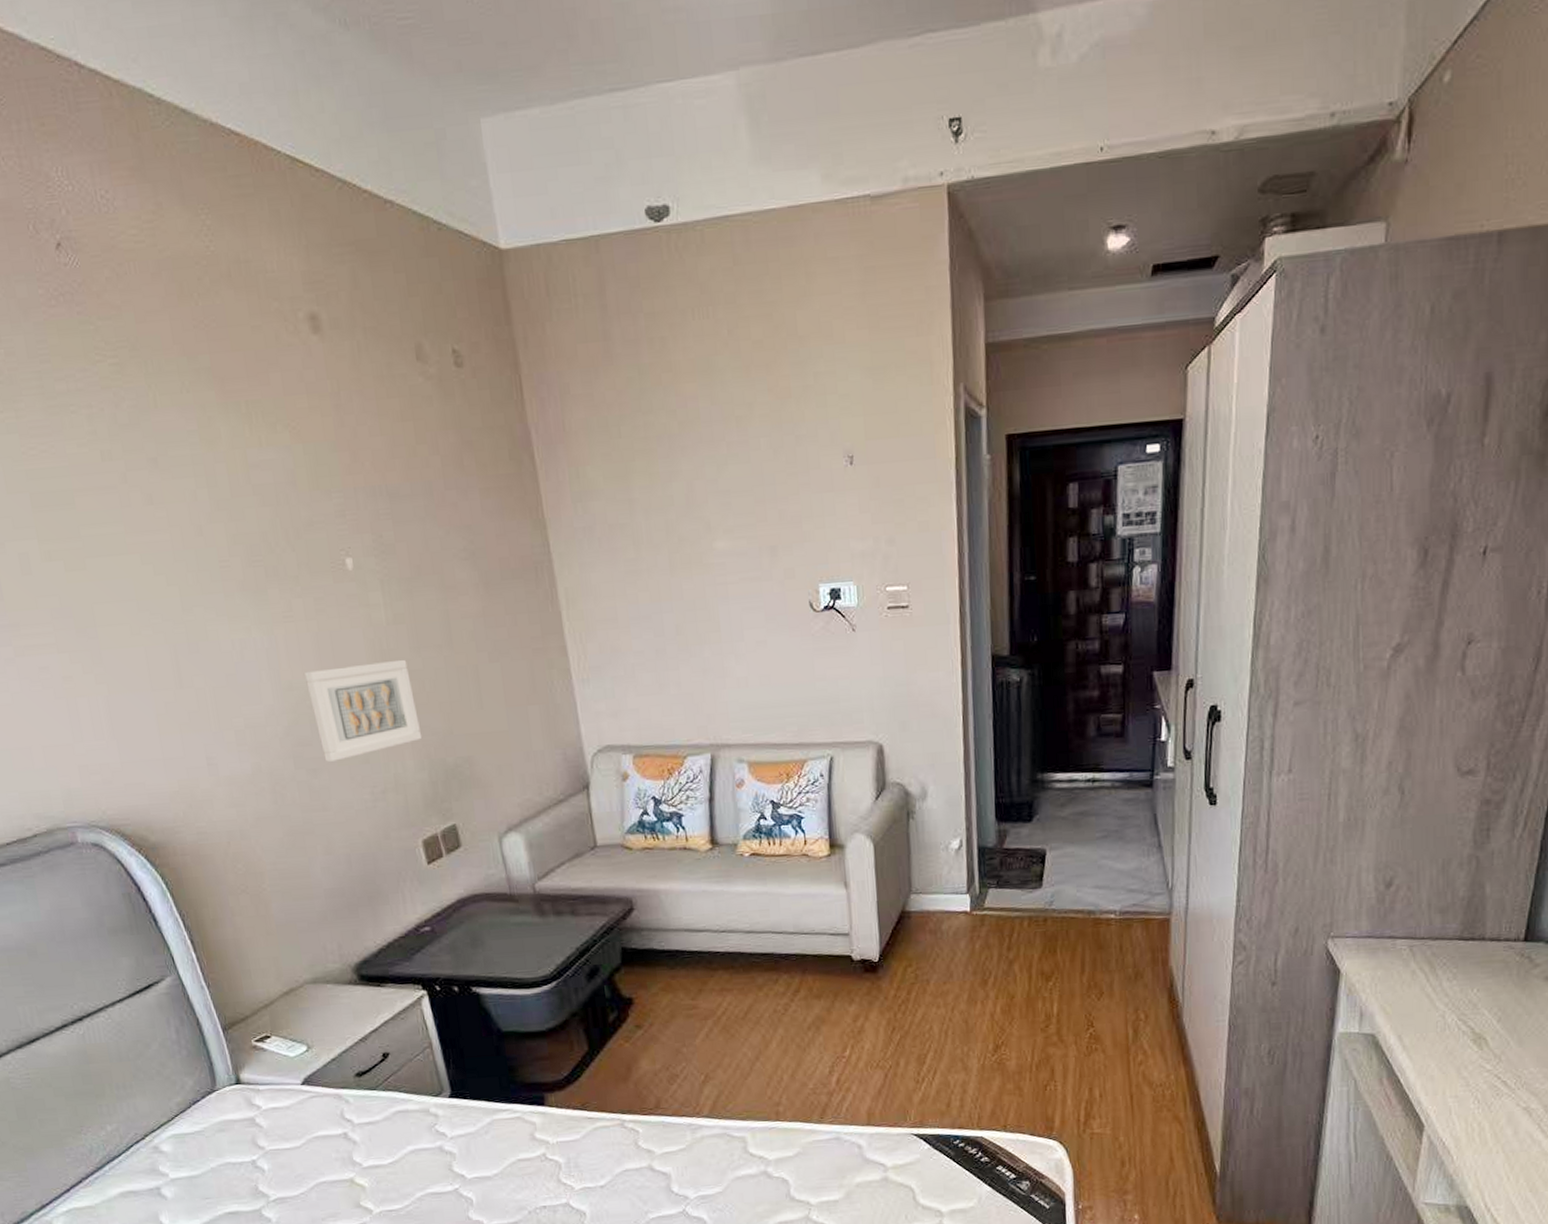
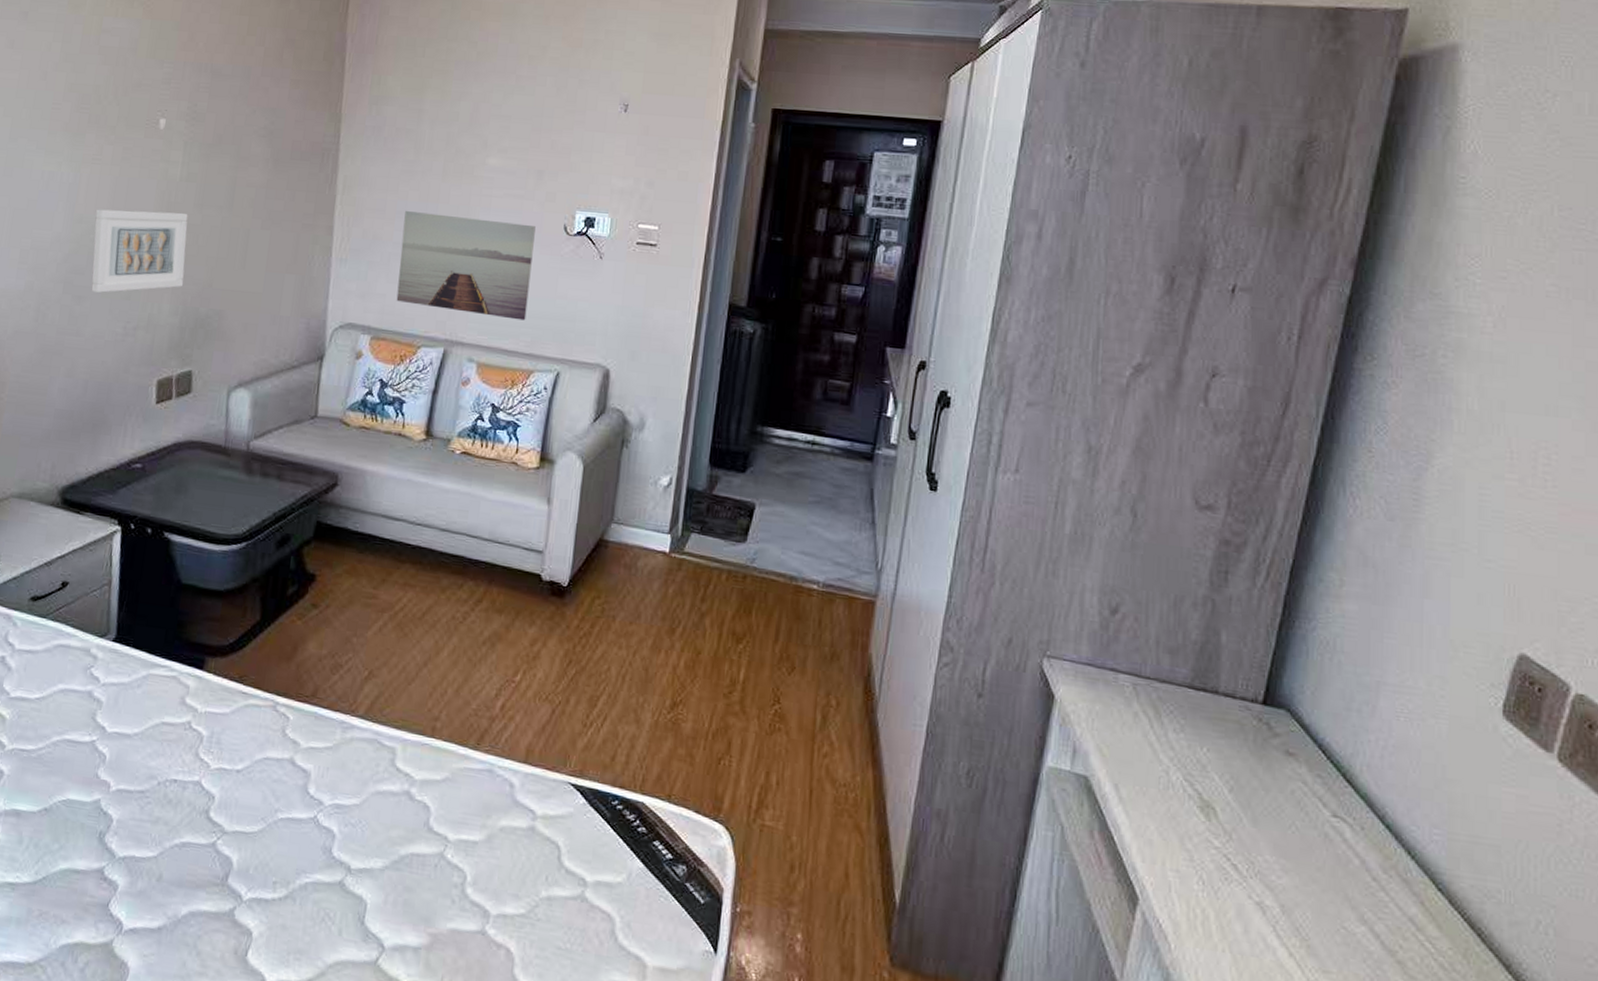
wall art: none [639,607,789,714] -> present [396,210,536,321]

